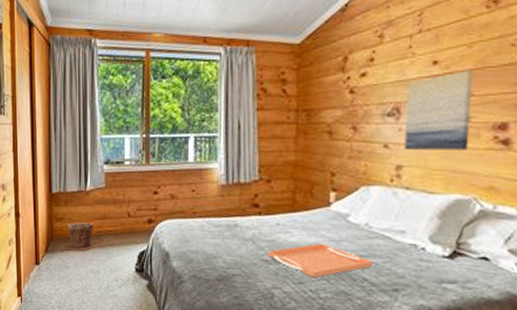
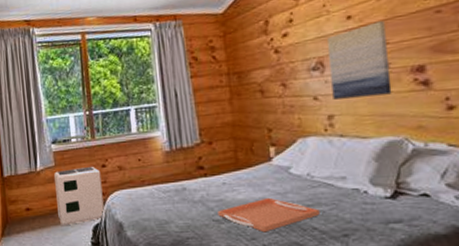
plant pot: present [66,222,96,251] -> none [20,202,50,231]
air purifier: none [104,191,152,249] -> present [54,166,105,225]

